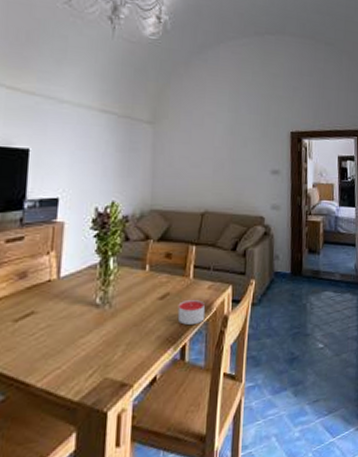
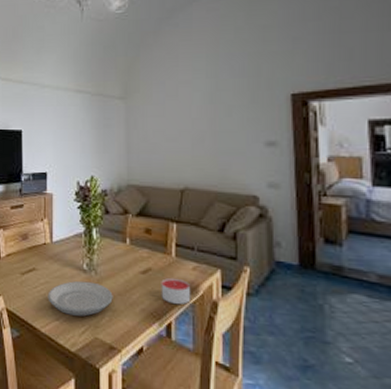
plate: none [48,316,128,359] -> present [47,280,113,317]

